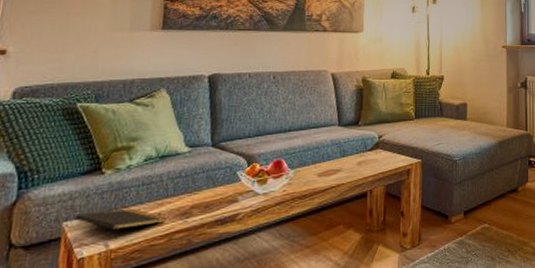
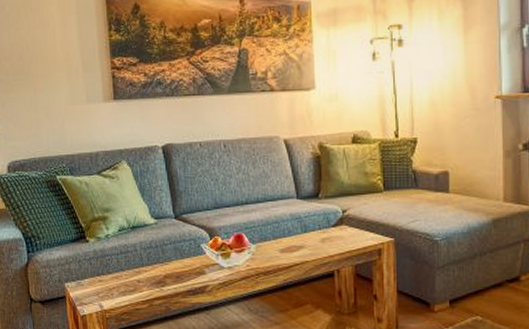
notepad: present [74,208,166,240] -> none [72,274,145,302]

